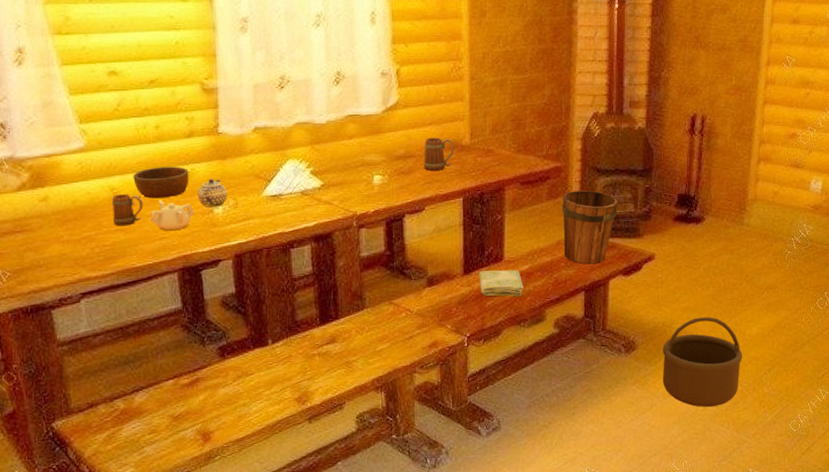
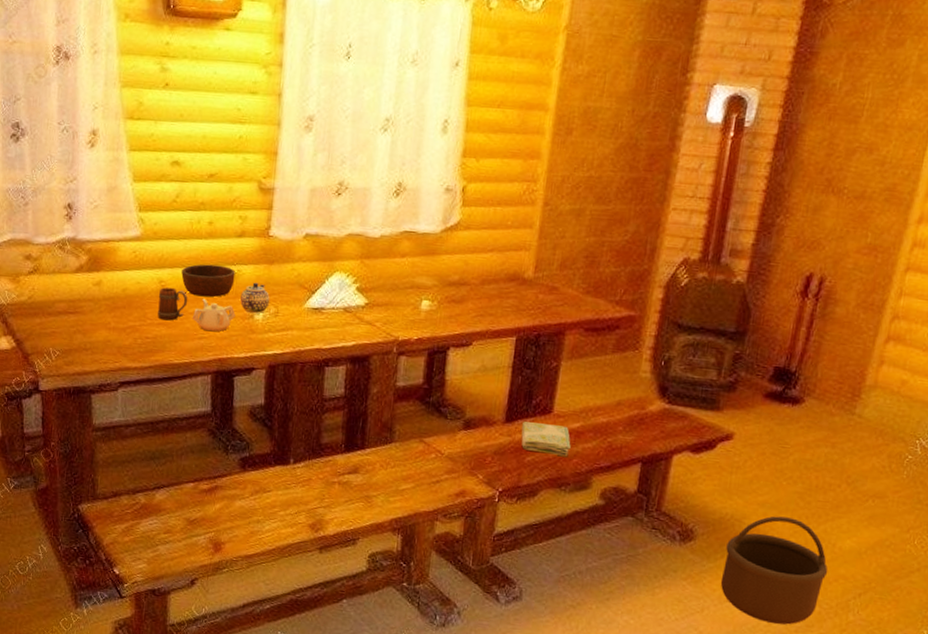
beer mug: present [424,138,455,171] -> none [478,266,516,304]
bucket: present [561,190,619,265] -> none [624,346,699,434]

